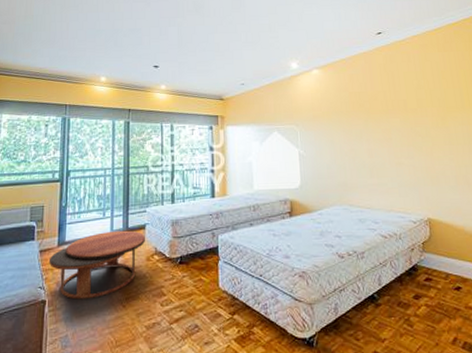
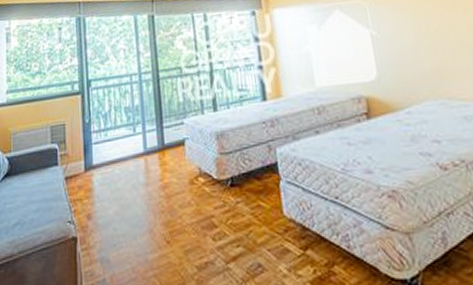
coffee table: present [49,230,146,300] -> none [77,148,187,235]

